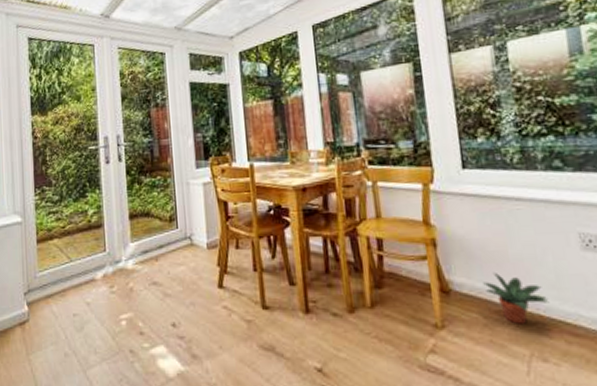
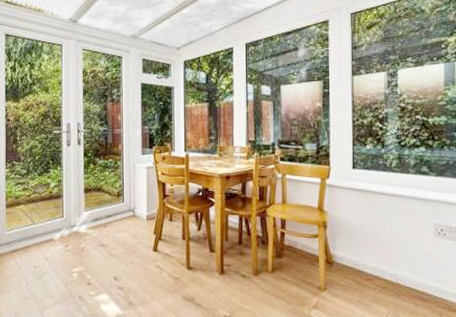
potted plant: present [483,273,550,324] -> none [359,251,406,290]

